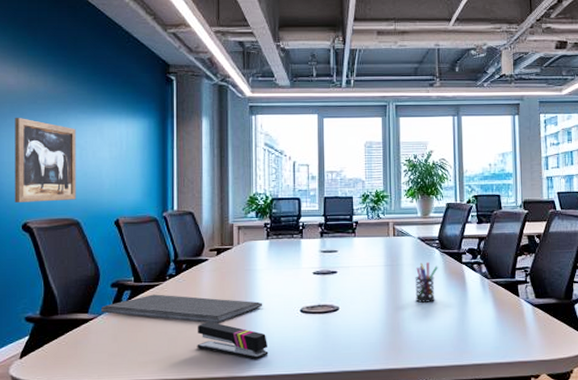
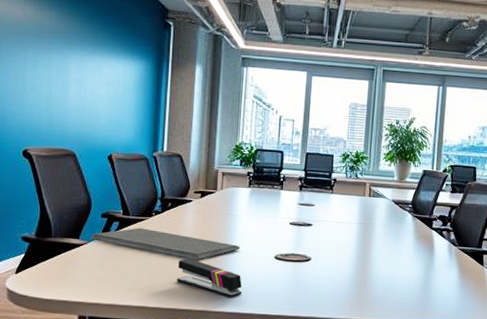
wall art: present [14,118,76,202] -> none [16,49,77,132]
pen holder: present [415,261,438,303] -> none [384,224,409,262]

